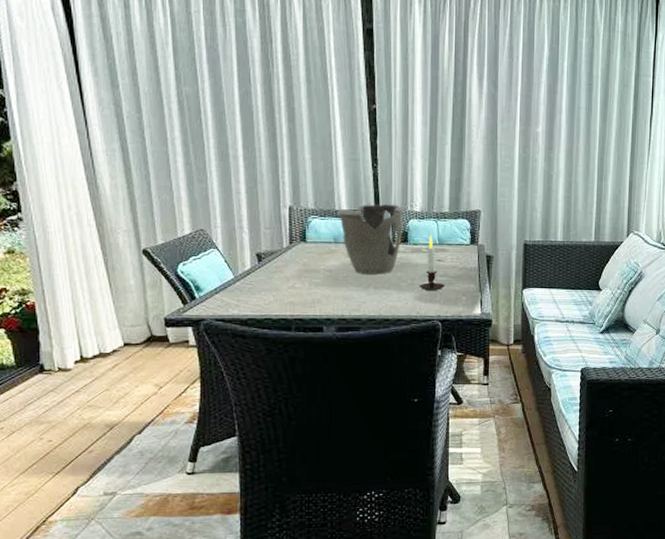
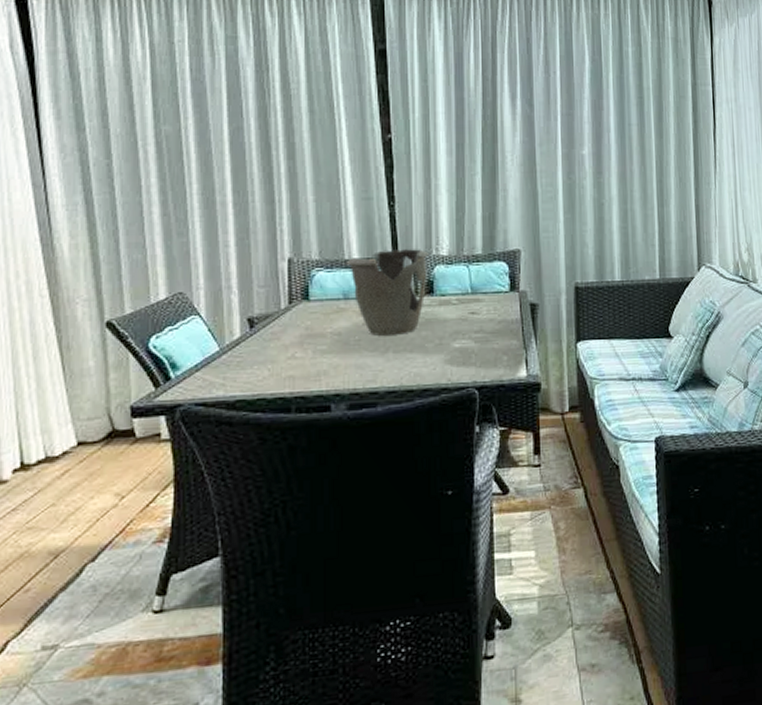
candle: present [419,235,445,290] -> none [448,282,481,351]

